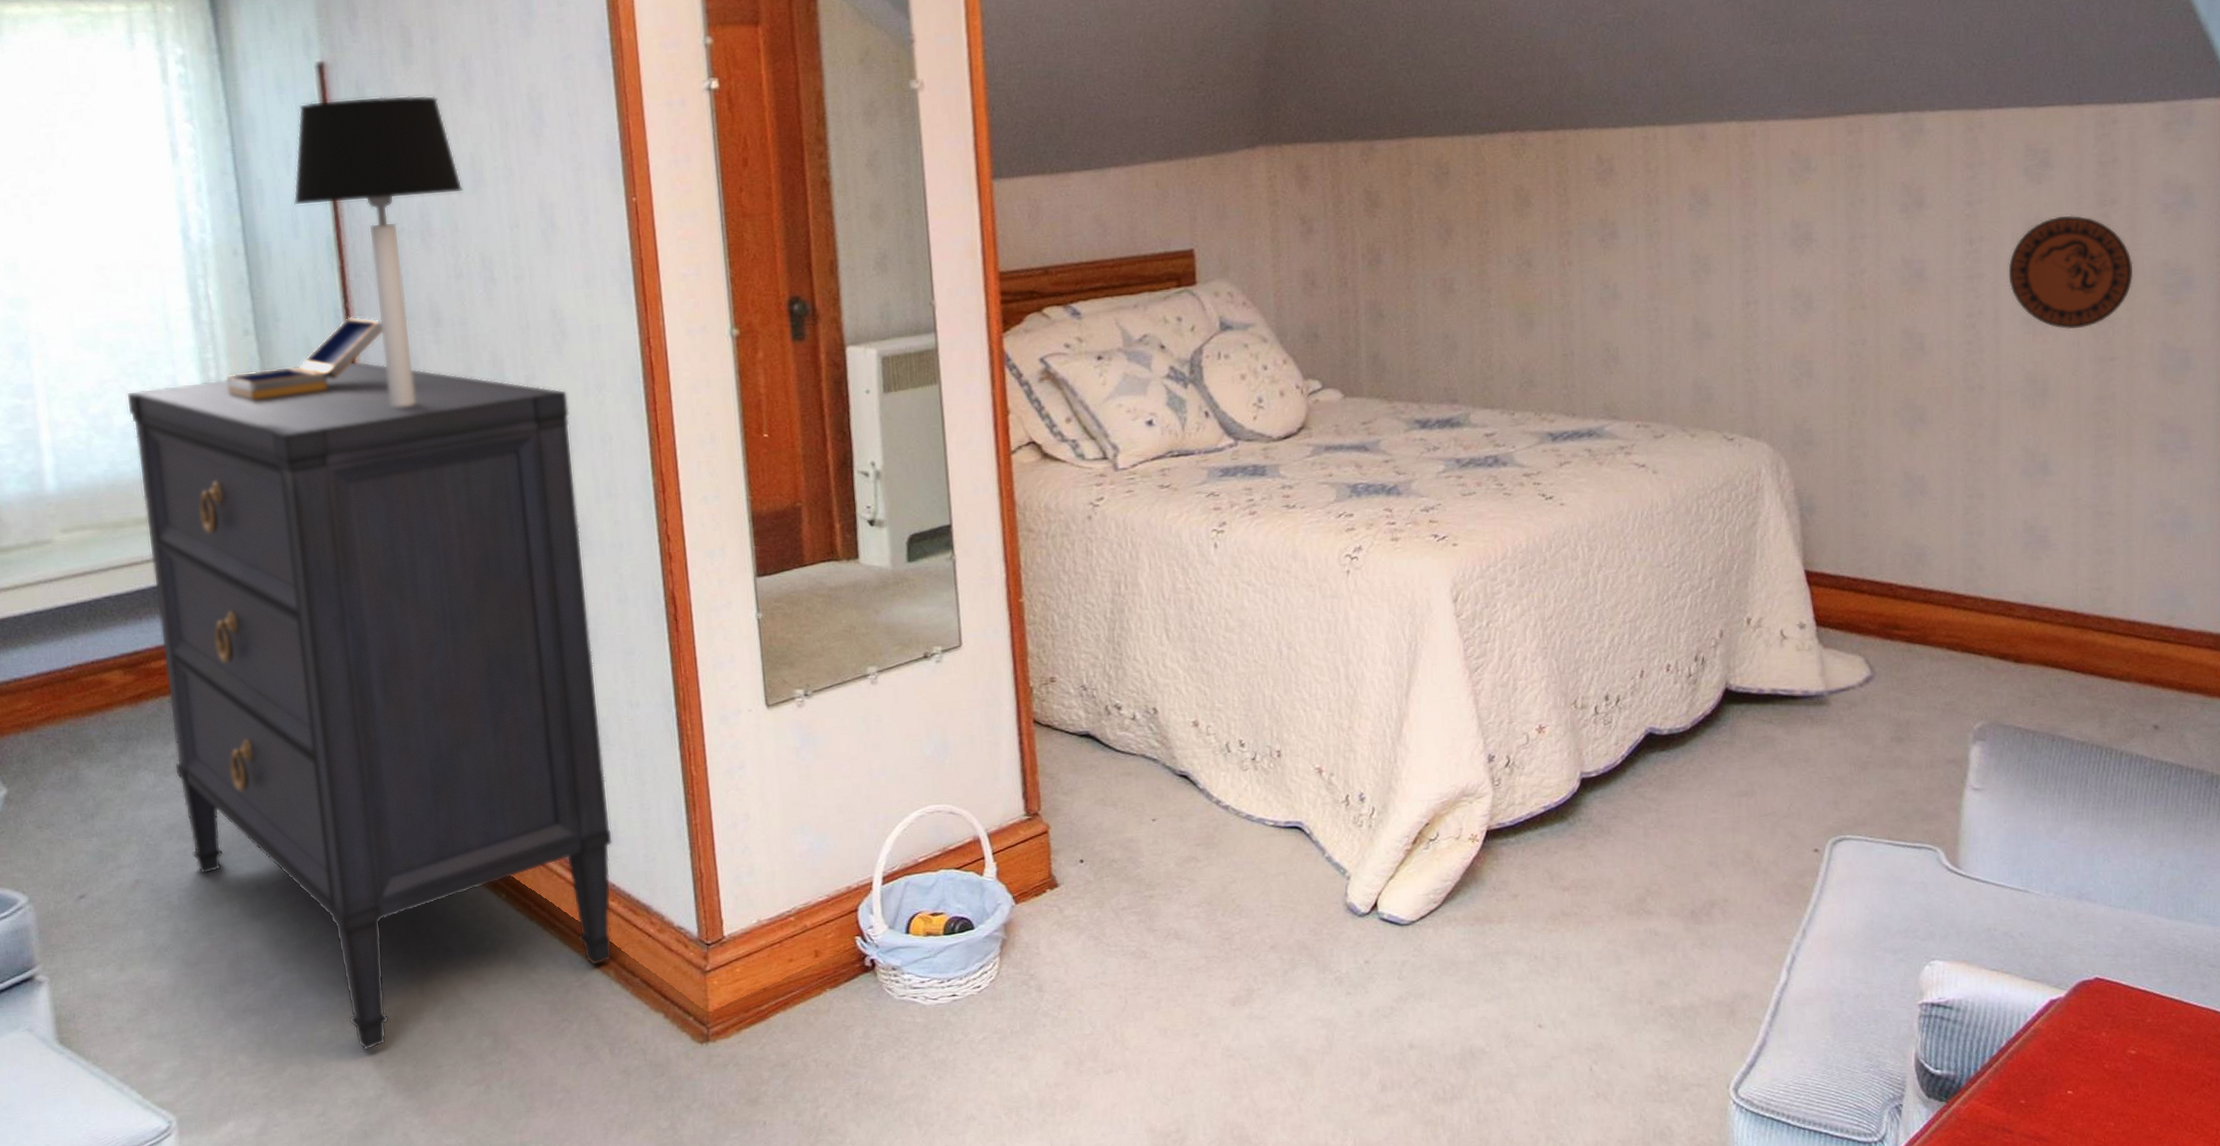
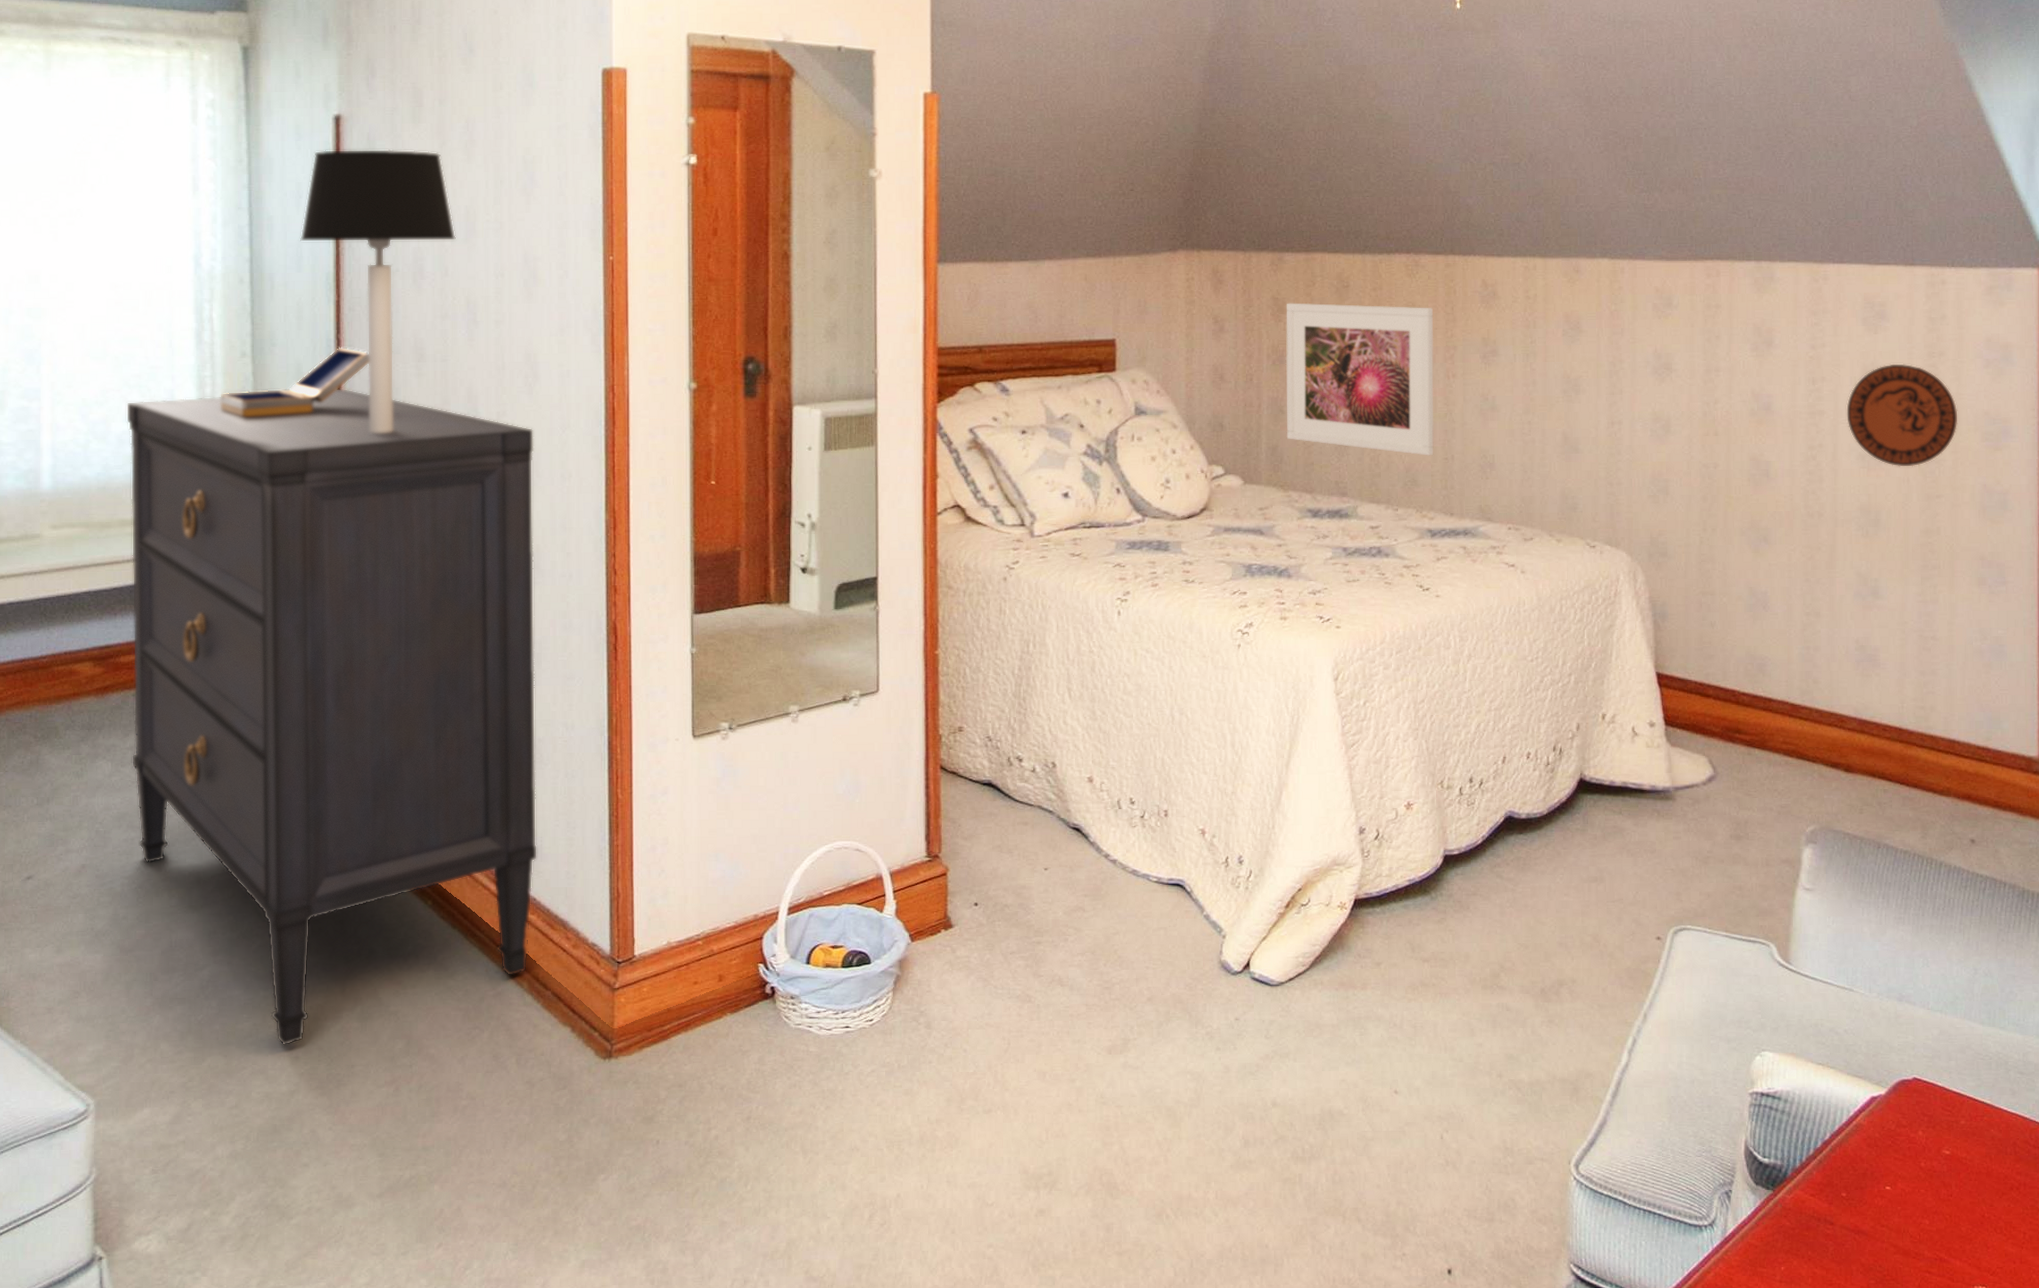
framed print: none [1380,190,1551,354] -> present [1285,302,1434,456]

